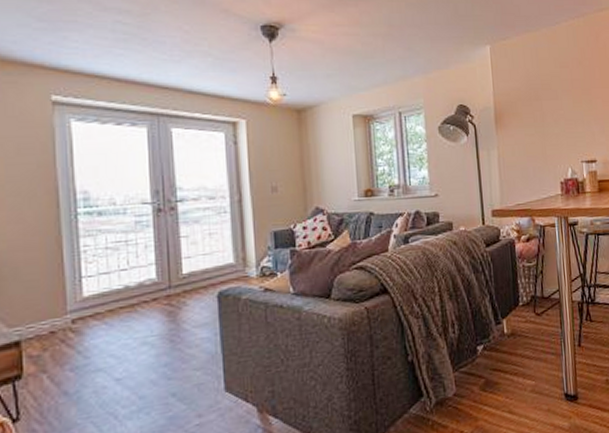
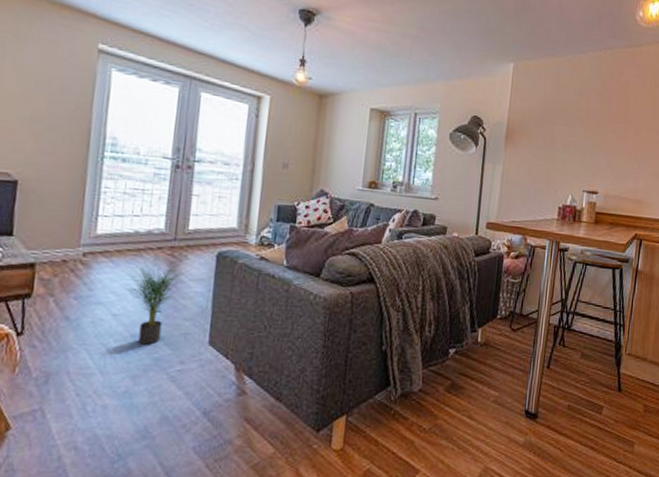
potted plant: none [124,306,183,406] -> present [126,254,182,345]

